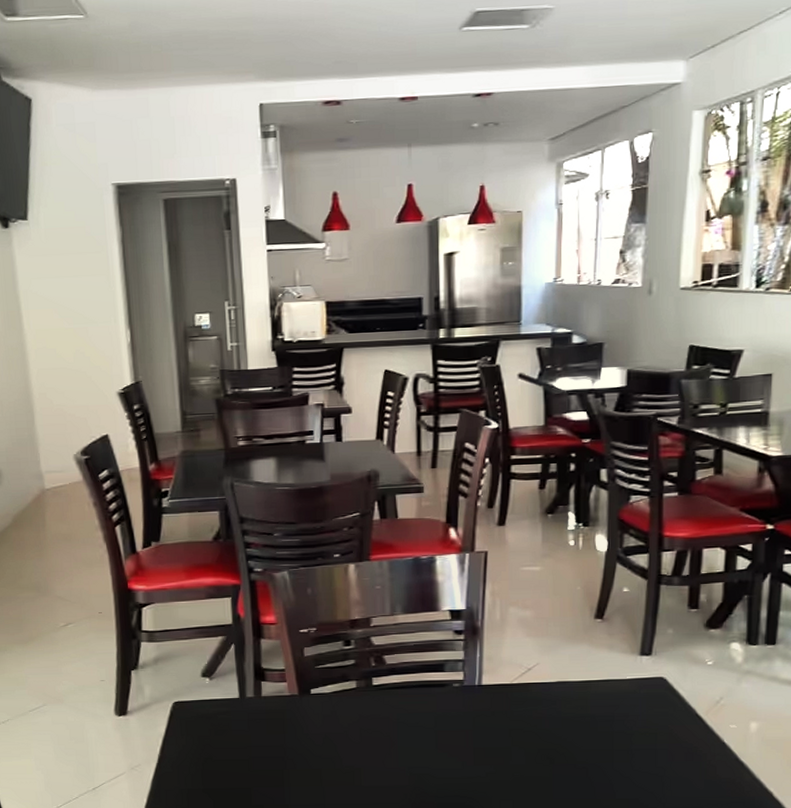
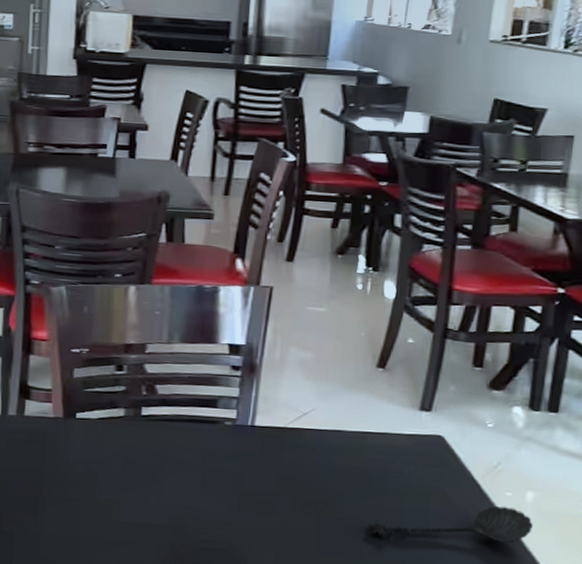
spoon: none [595,738,760,778] -> present [364,506,534,544]

